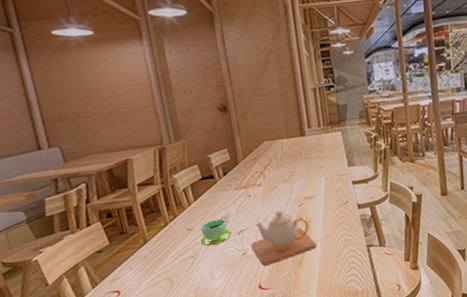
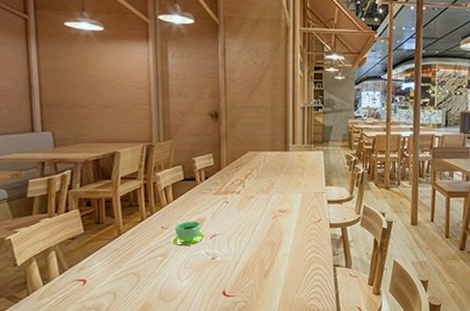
teapot: present [250,210,316,266] -> none [221,220,285,273]

